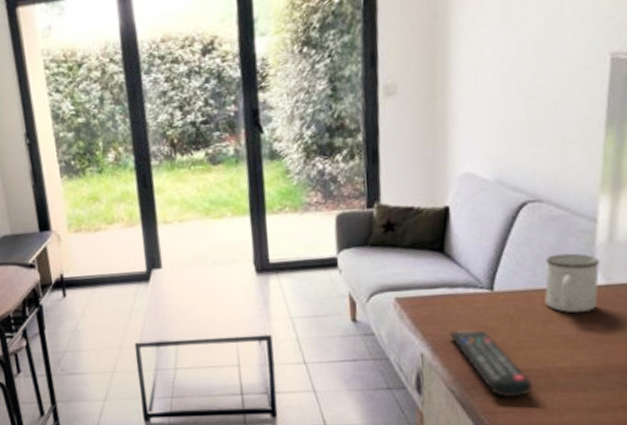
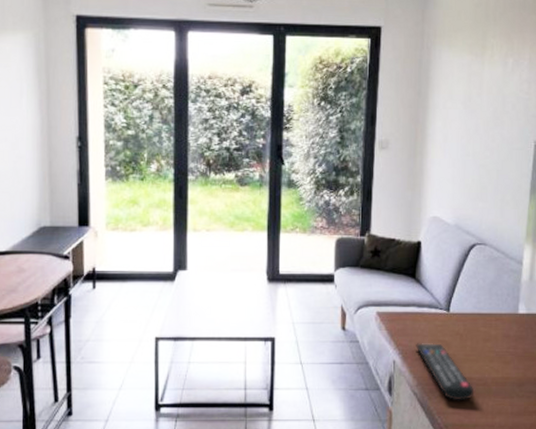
mug: present [545,253,600,313] -> none [485,287,523,335]

